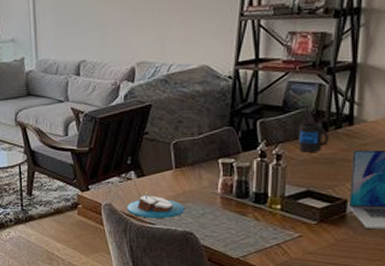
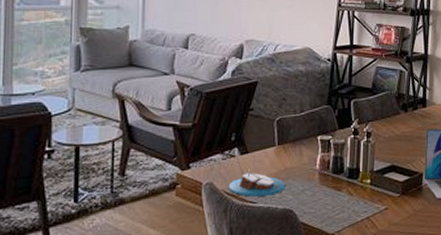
mug: present [298,122,329,152] -> none [384,104,408,130]

